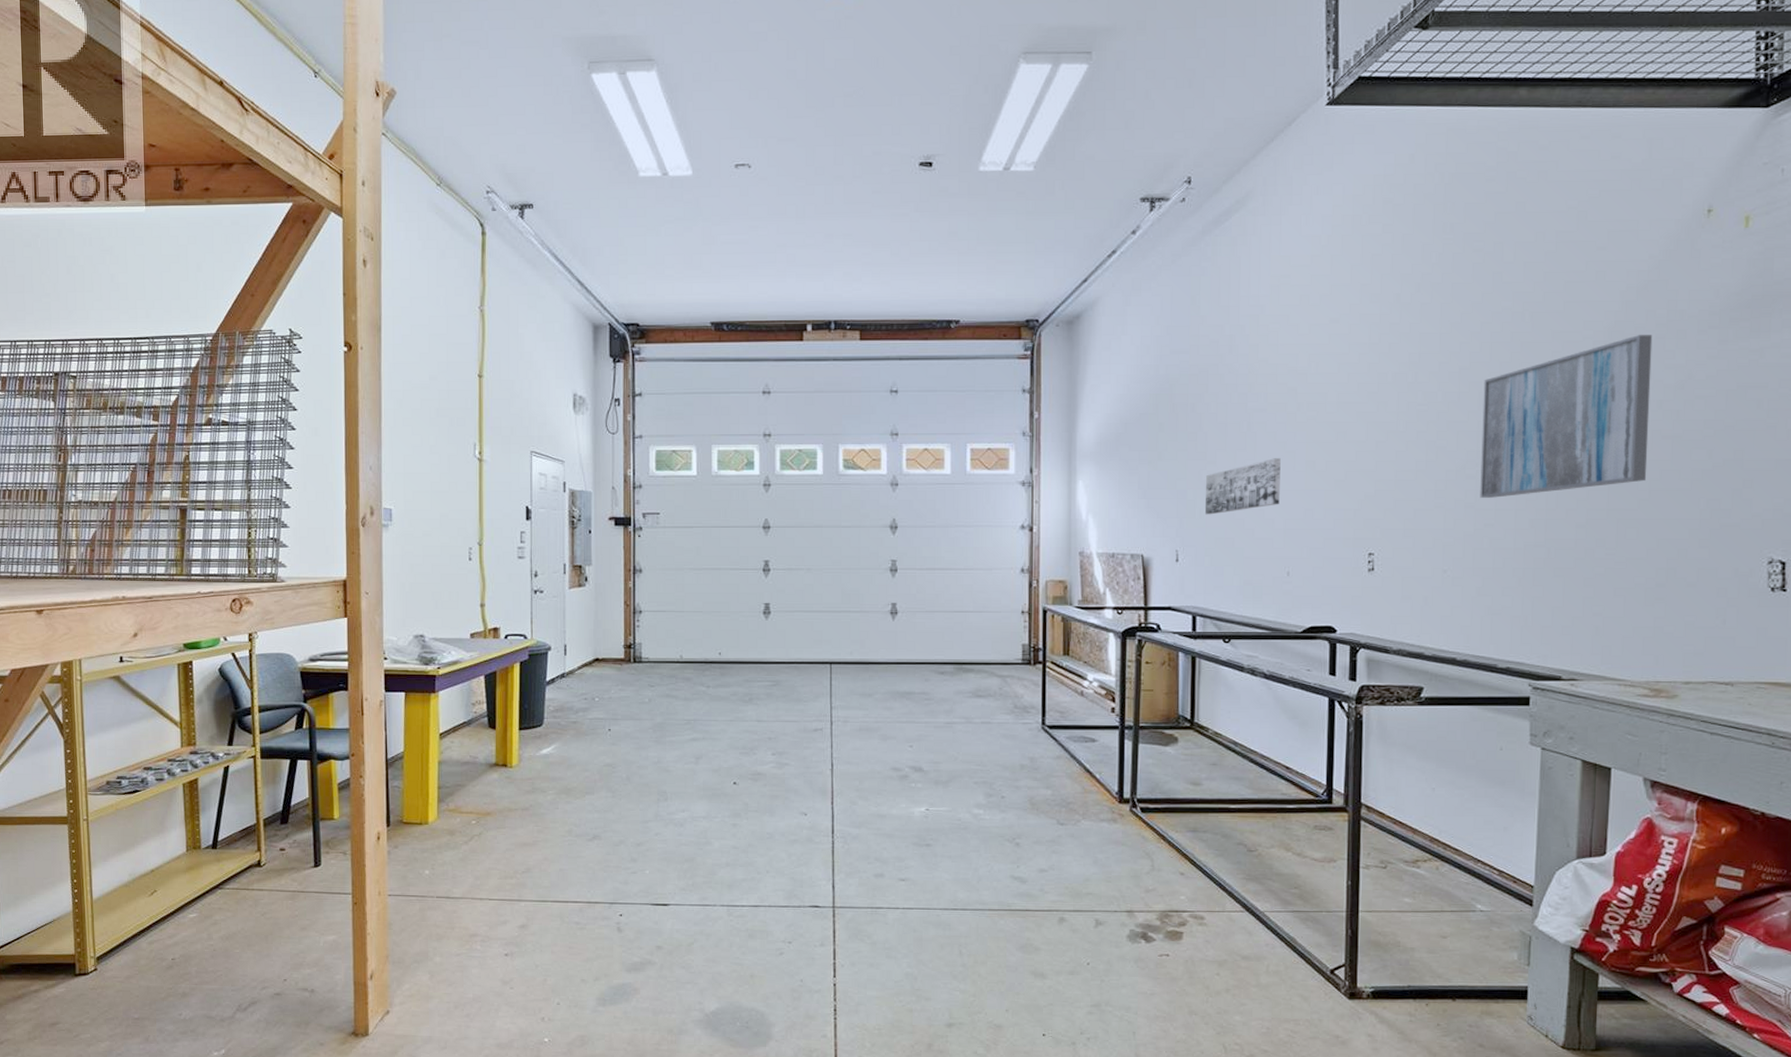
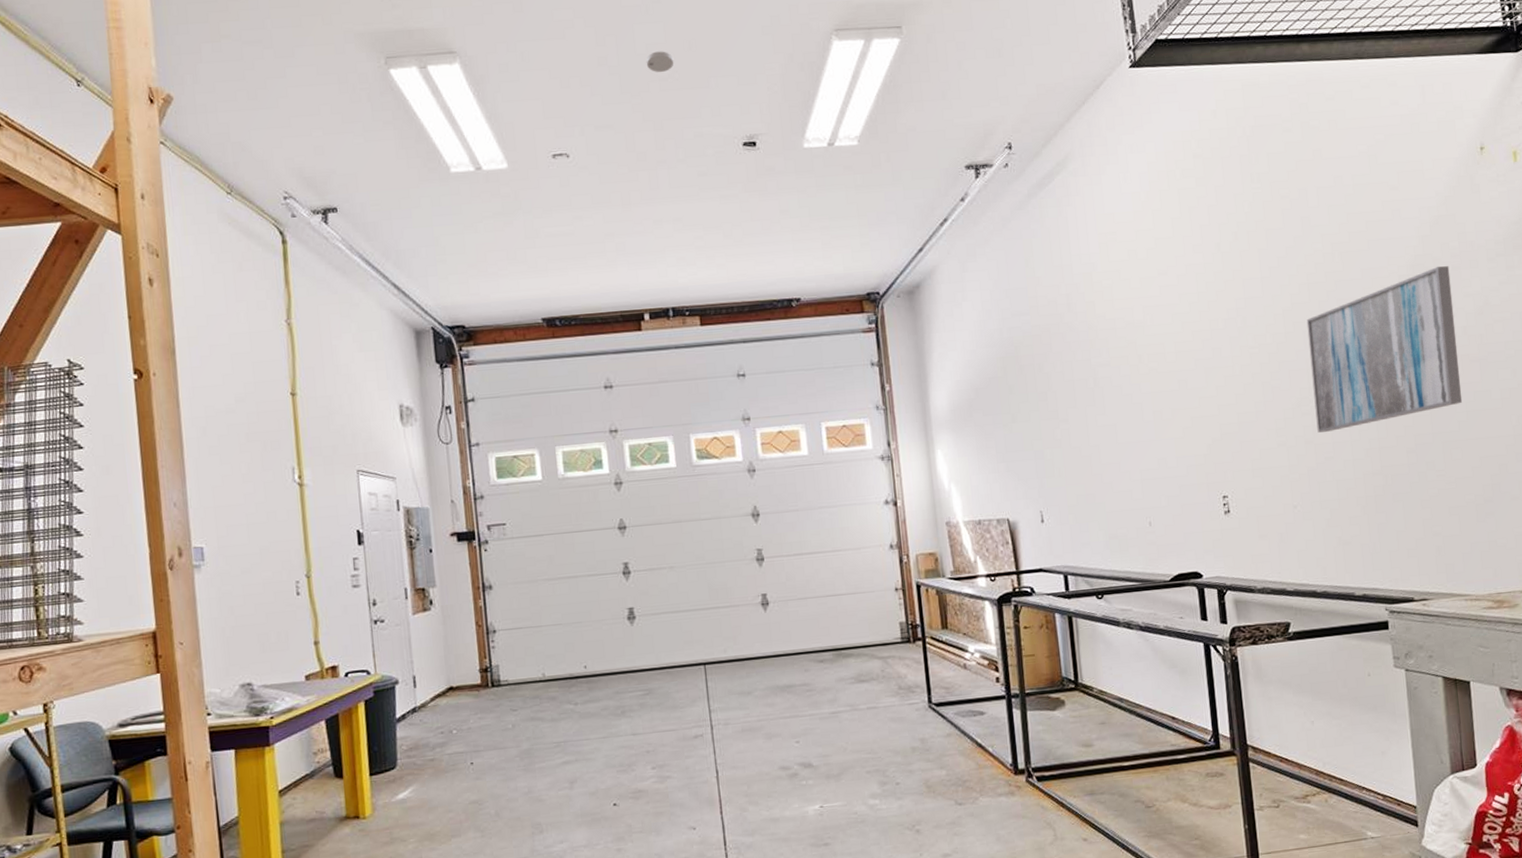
smoke detector: none [833,67,861,88] -> present [646,51,674,72]
wall art: present [1204,458,1281,515] -> none [1061,410,1134,473]

